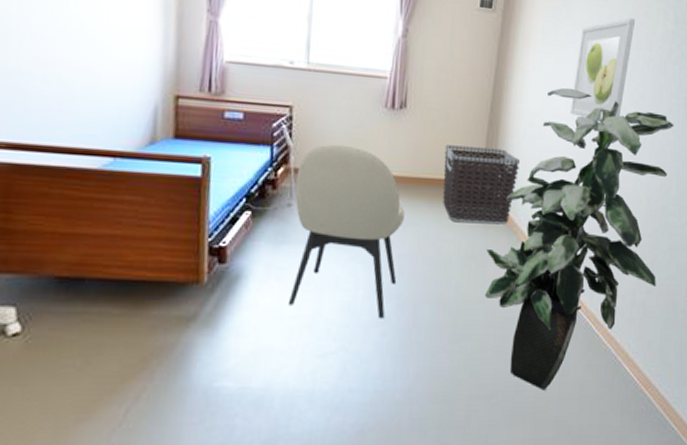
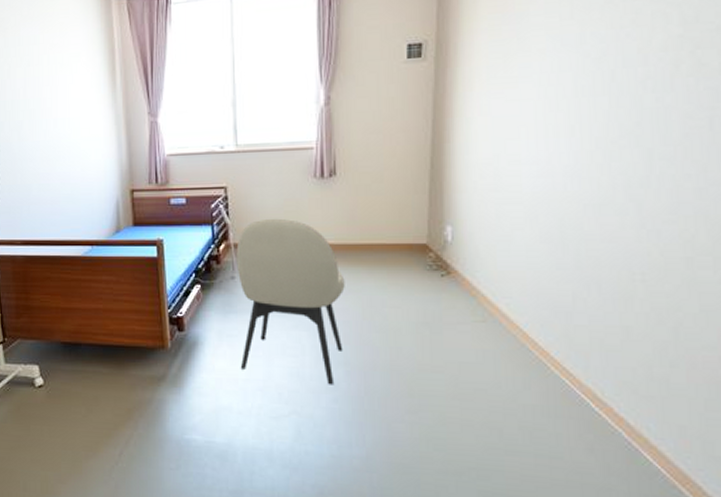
clothes hamper: present [443,145,520,225] -> none [382,207,473,288]
indoor plant: present [485,87,674,391] -> none [441,128,694,473]
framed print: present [570,18,636,120] -> none [534,31,619,161]

